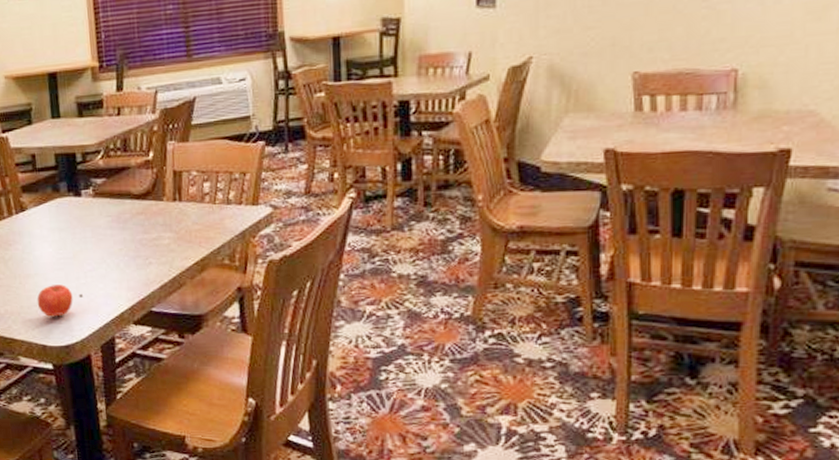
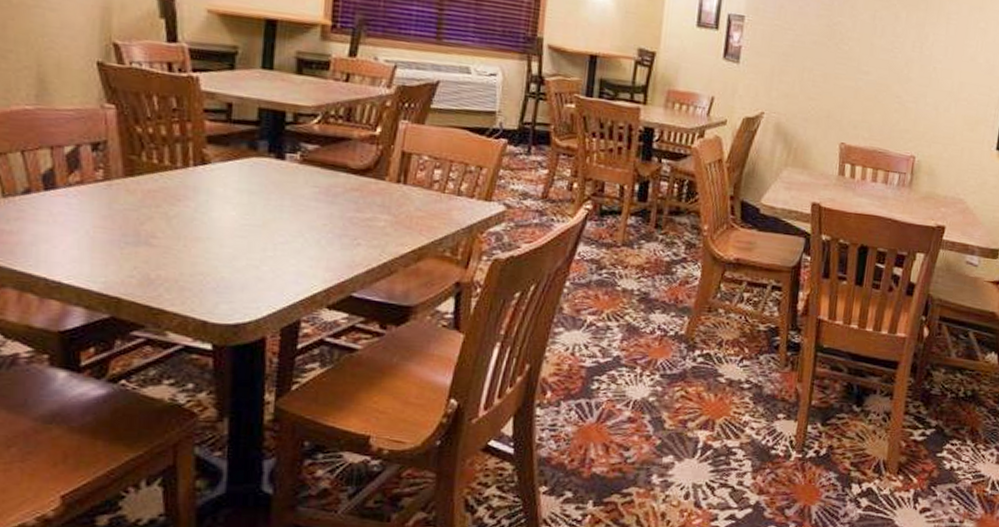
apple: present [37,284,83,317] -> none [204,253,268,290]

